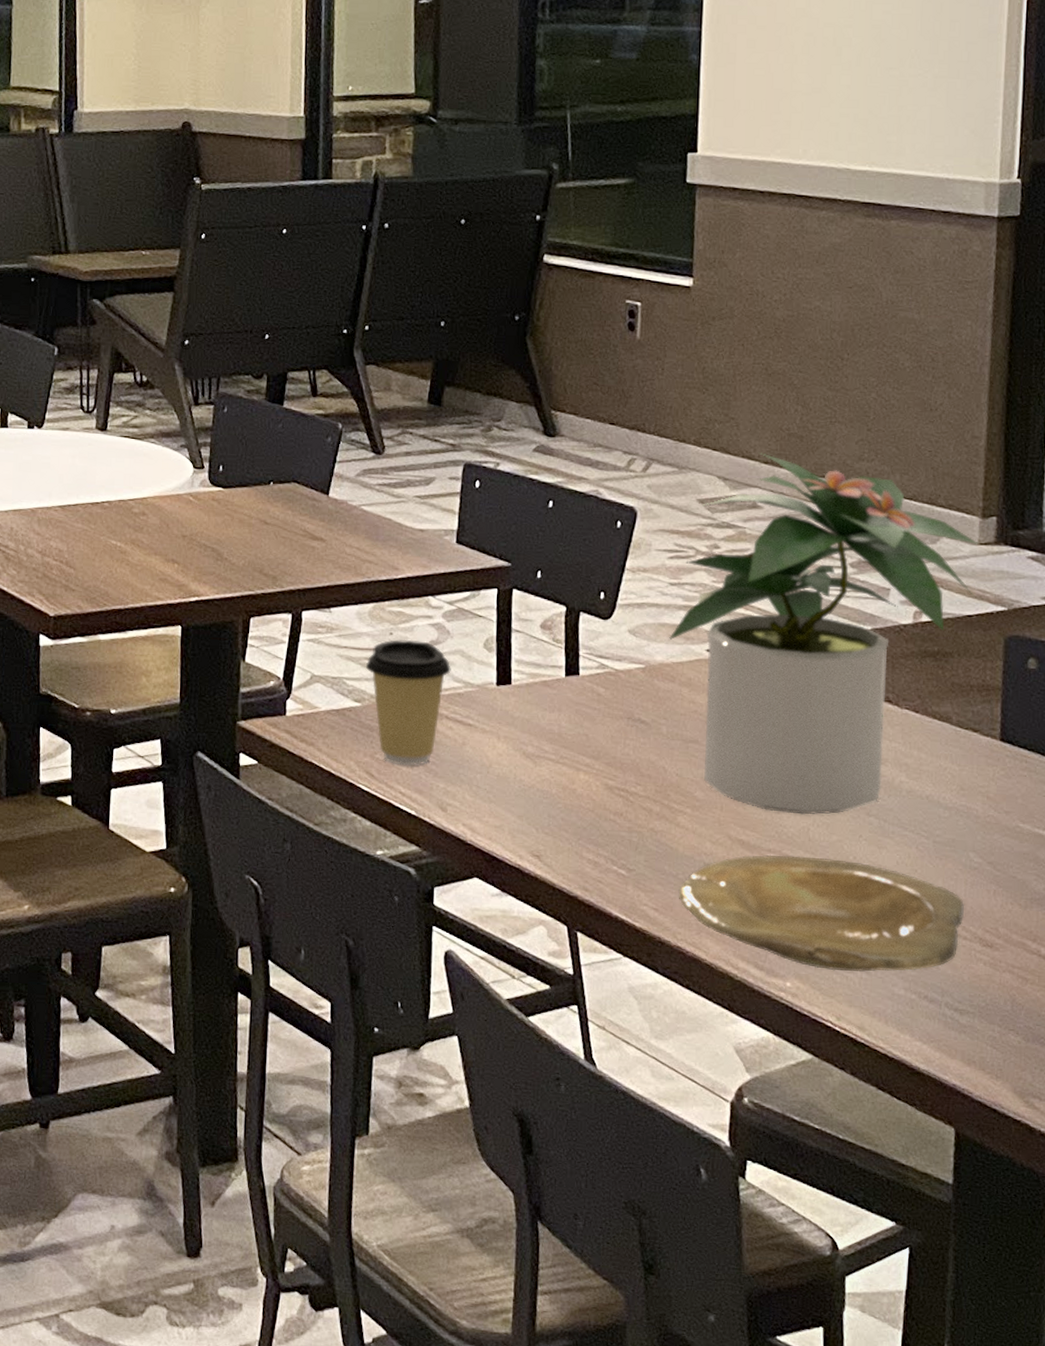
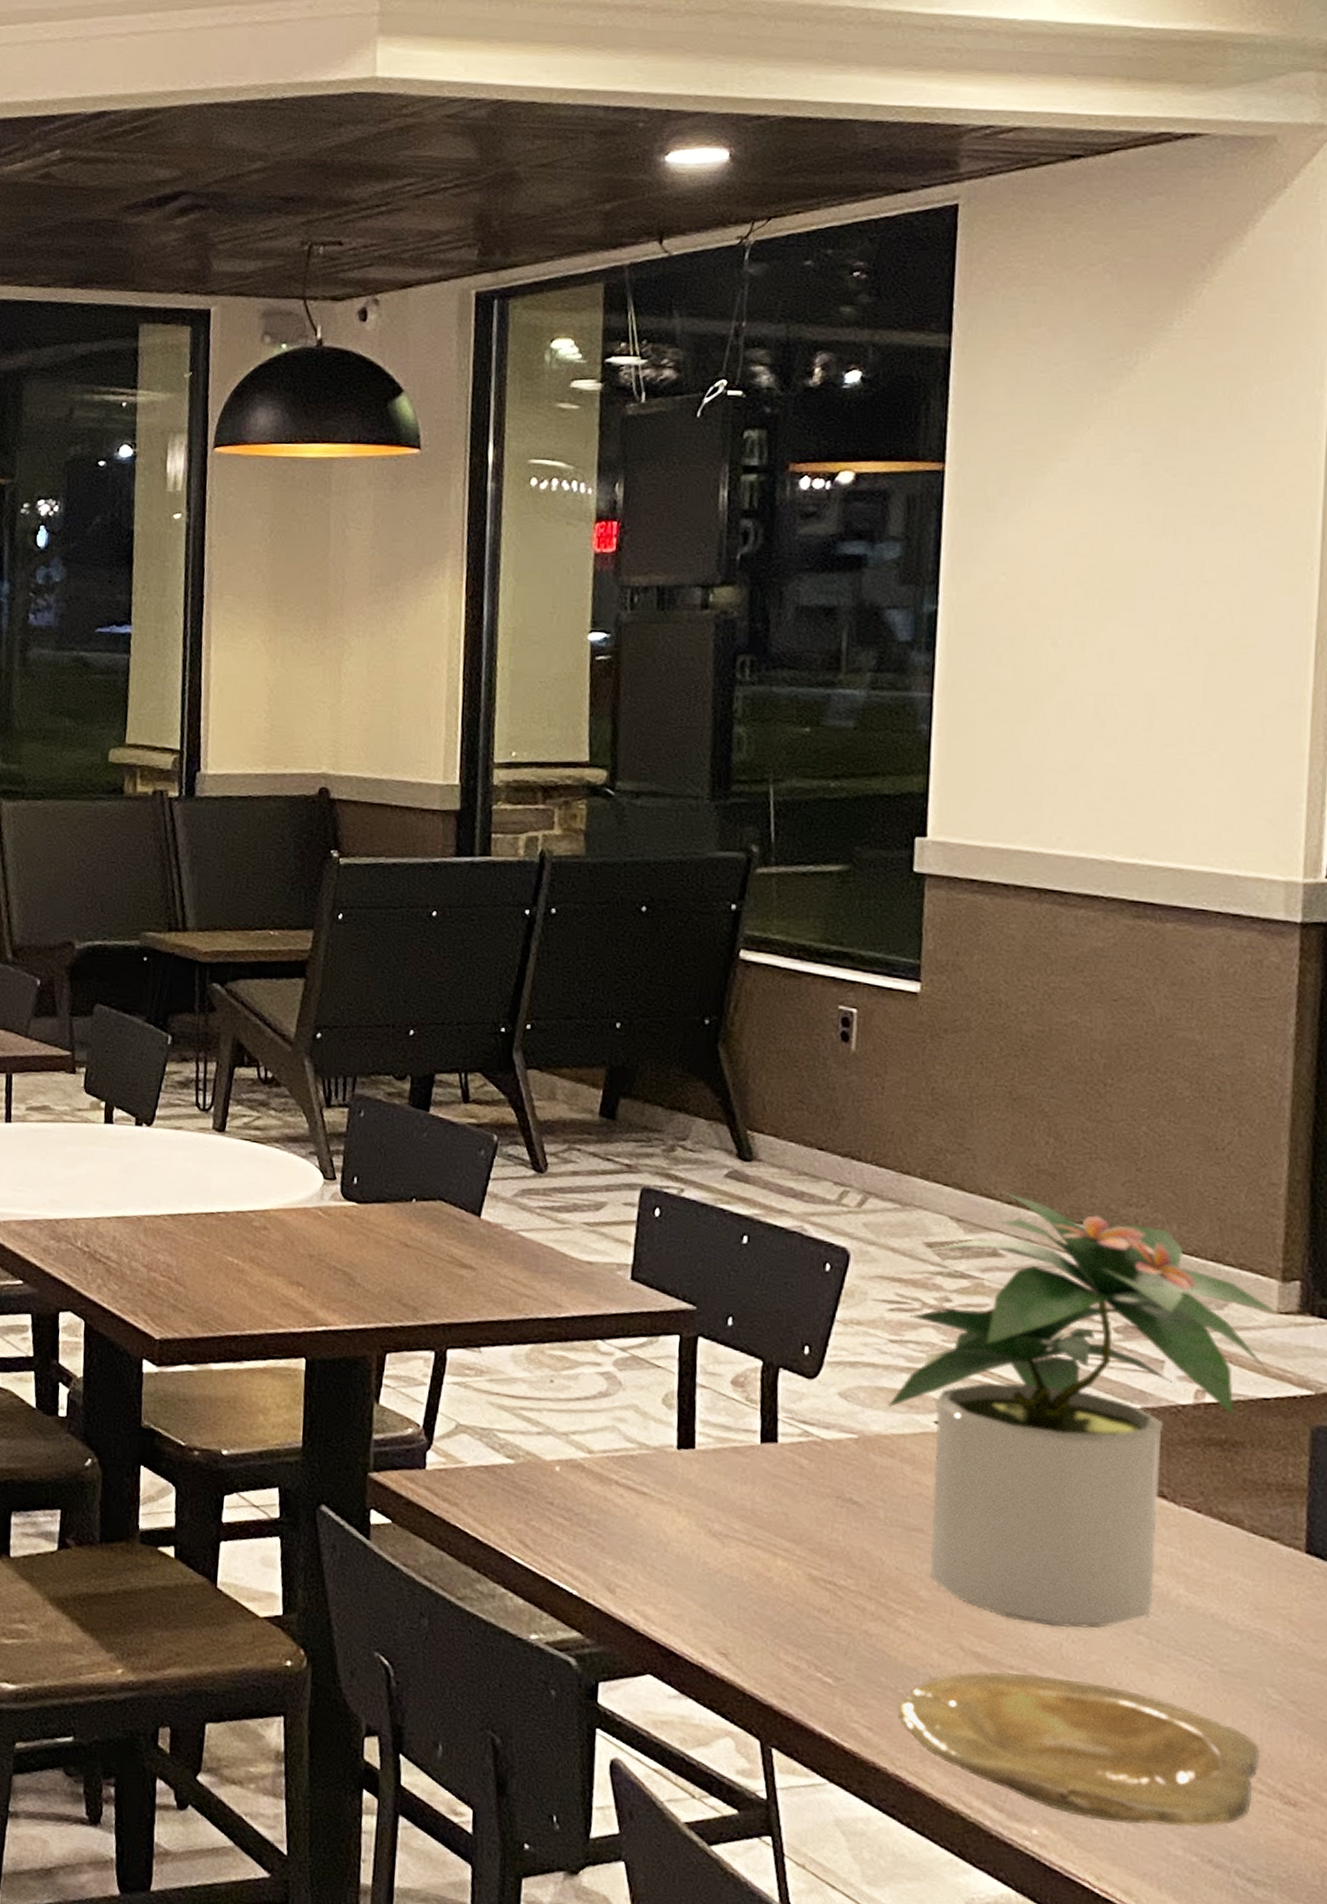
coffee cup: present [365,639,451,766] -> none [520,1388,623,1537]

